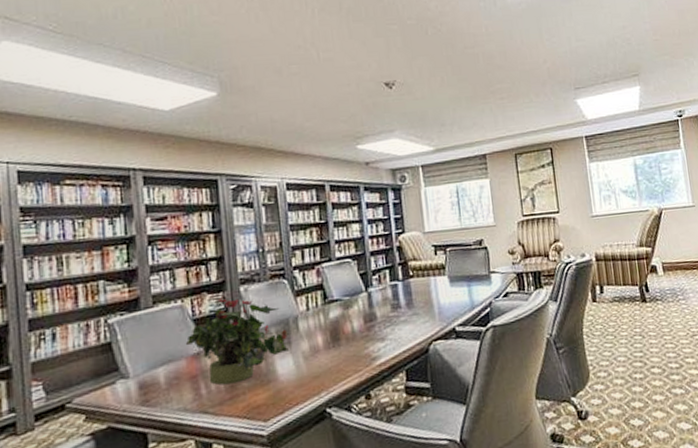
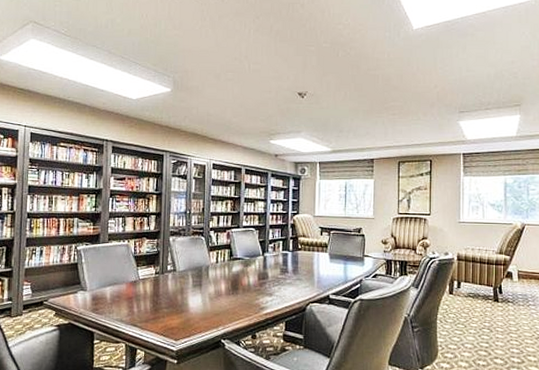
potted plant: present [185,296,290,385] -> none [127,242,202,308]

